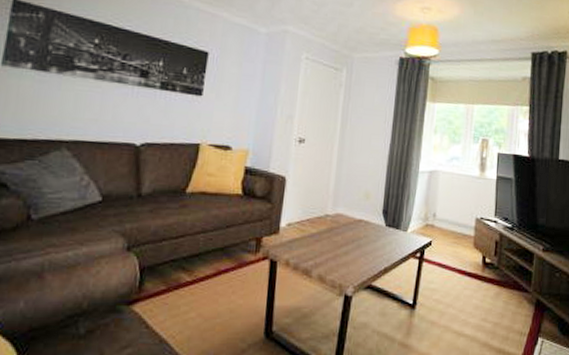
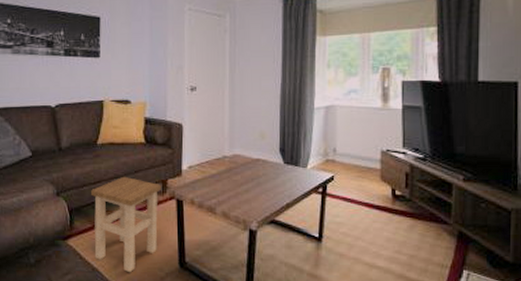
stool: none [164,231,256,345] -> present [91,176,162,273]

